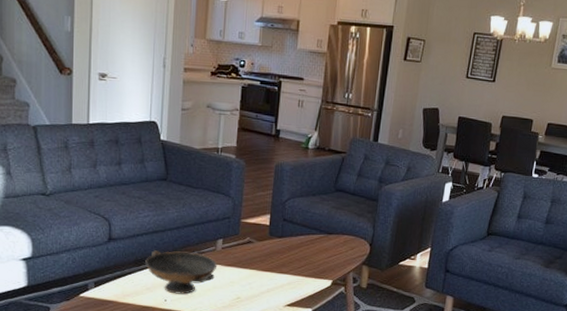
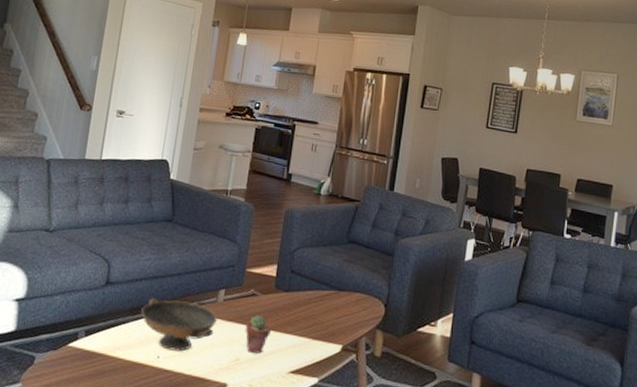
potted succulent: none [243,259,267,292] -> present [245,315,271,354]

